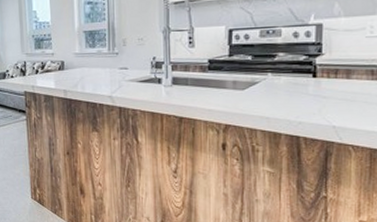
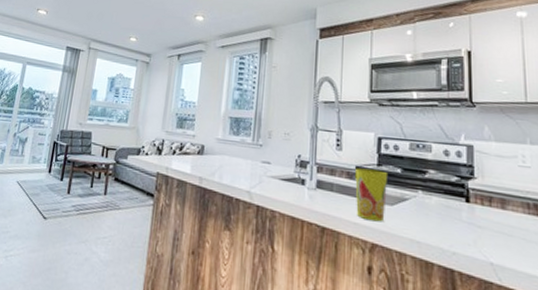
cup: none [208,60,238,106] -> present [355,168,387,222]

